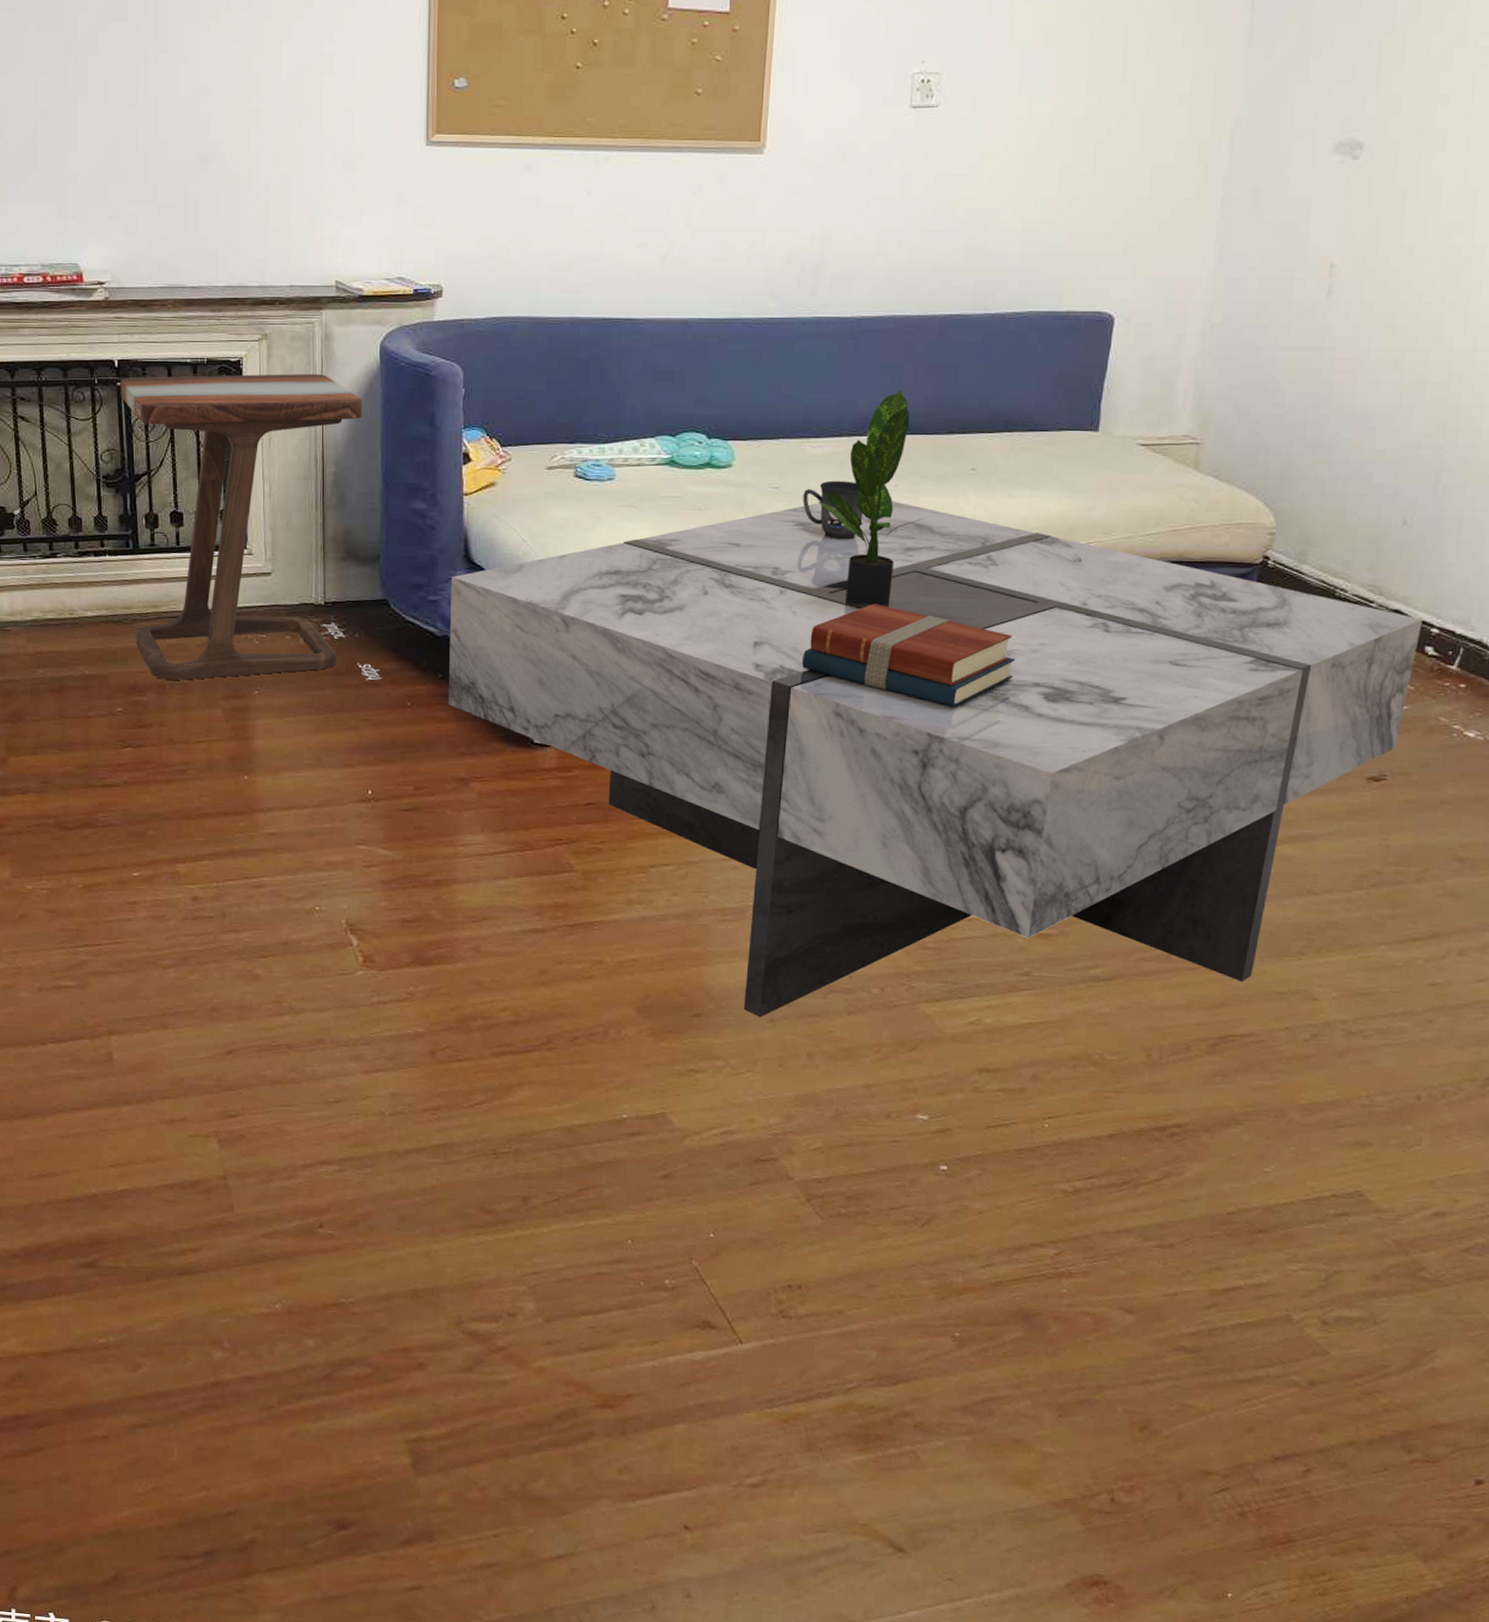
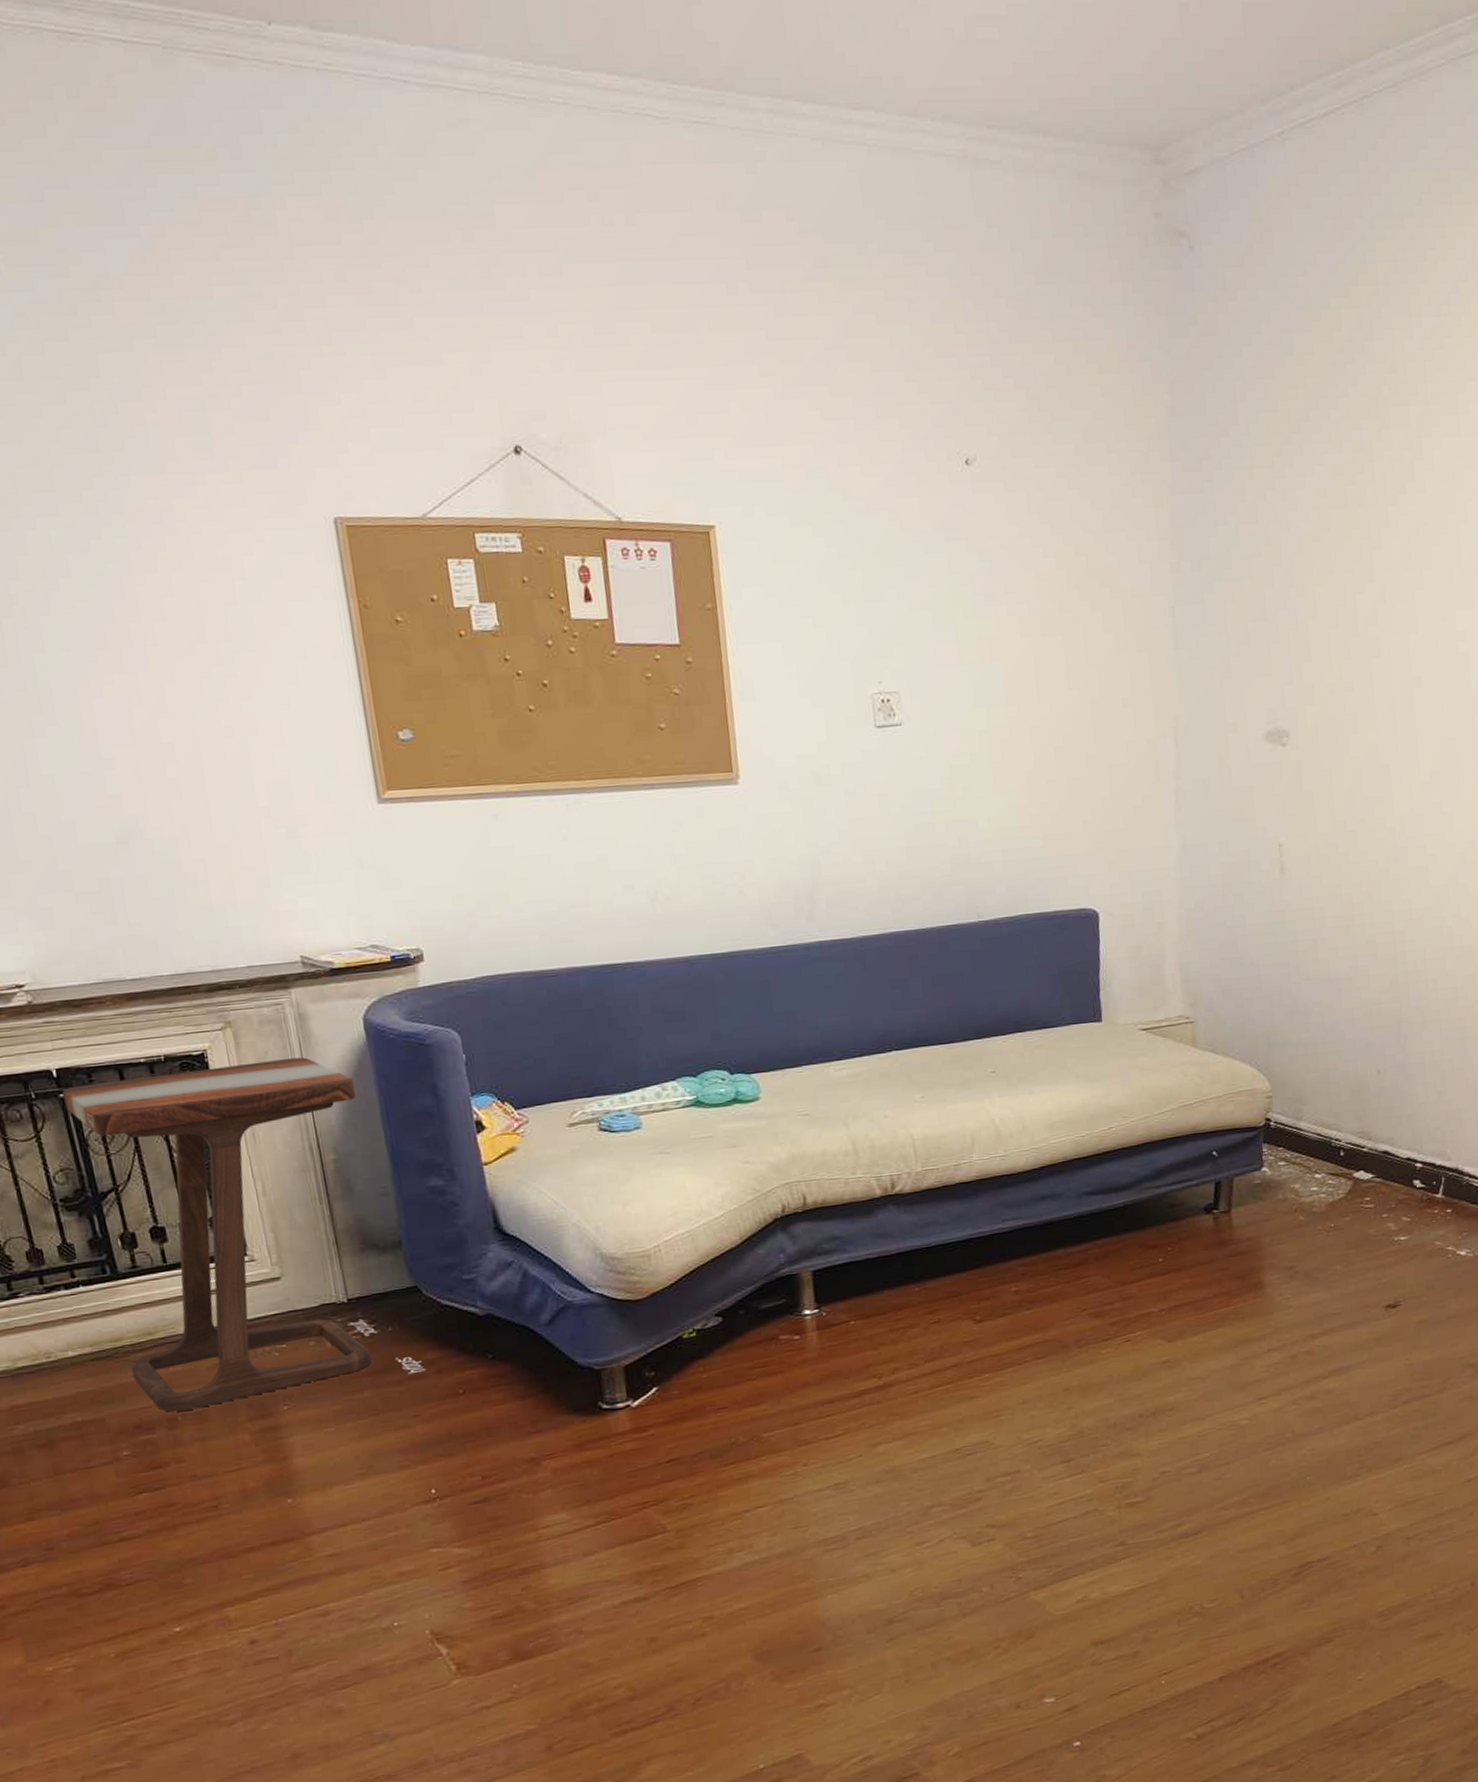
coffee table: present [449,501,1422,1017] -> none [484,1112,1408,1639]
books: present [802,603,1016,707] -> none [861,1214,1064,1303]
mug: present [803,480,863,540] -> none [834,1098,897,1158]
potted plant: present [817,389,926,605] -> none [850,1003,957,1218]

